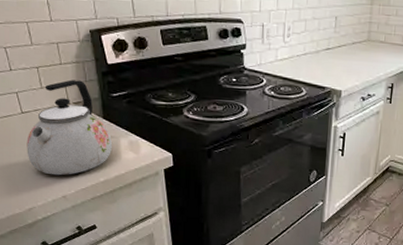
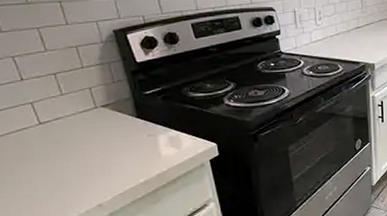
kettle: present [26,79,112,176] -> none [48,82,150,185]

